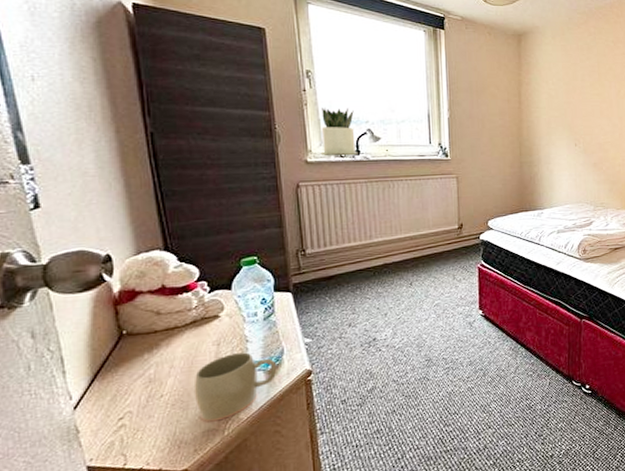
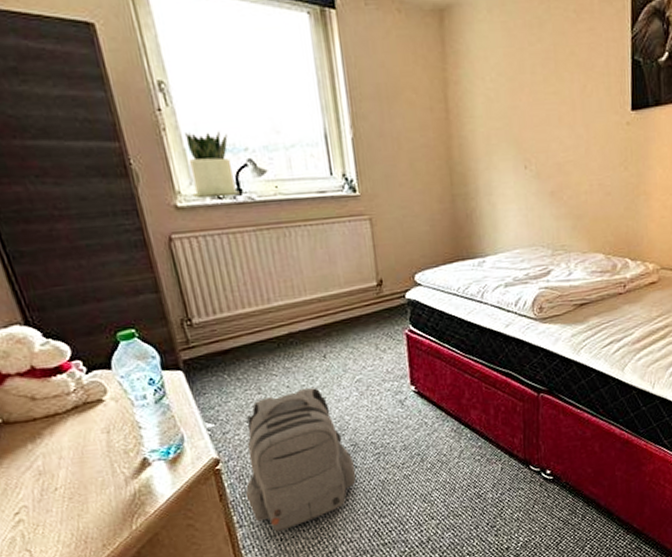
mug: present [194,352,277,422] -> none [88,440,180,516]
backpack: none [330,310,428,439] -> present [245,387,357,532]

